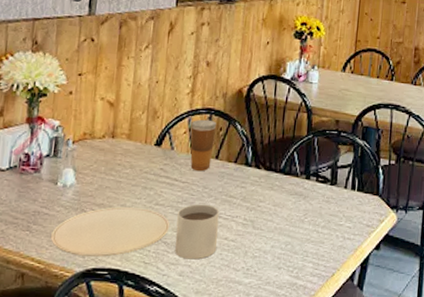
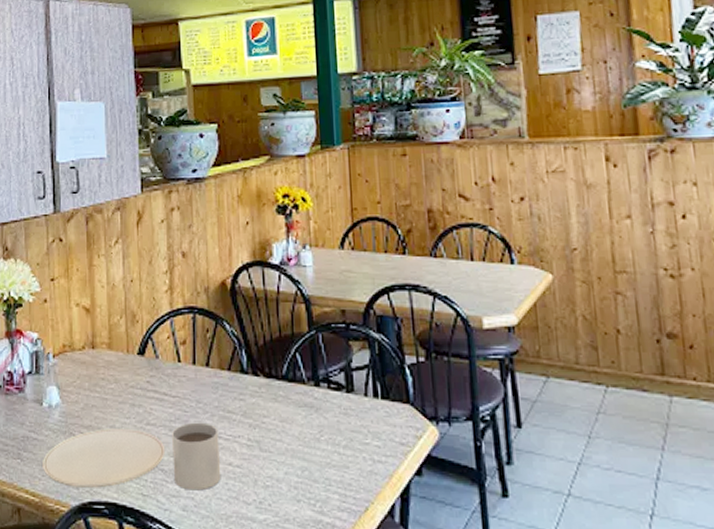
beverage cup: present [190,119,216,172] -> none [174,320,202,383]

